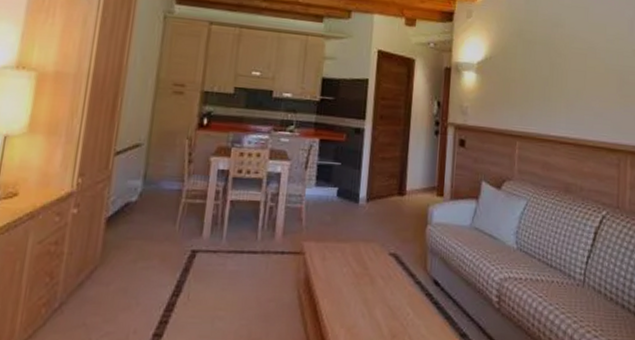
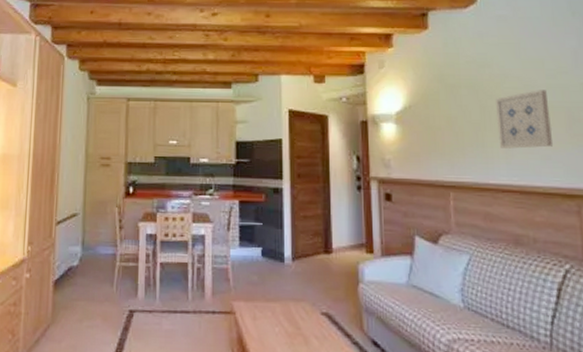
wall art: none [562,52,606,105] -> present [496,90,554,149]

